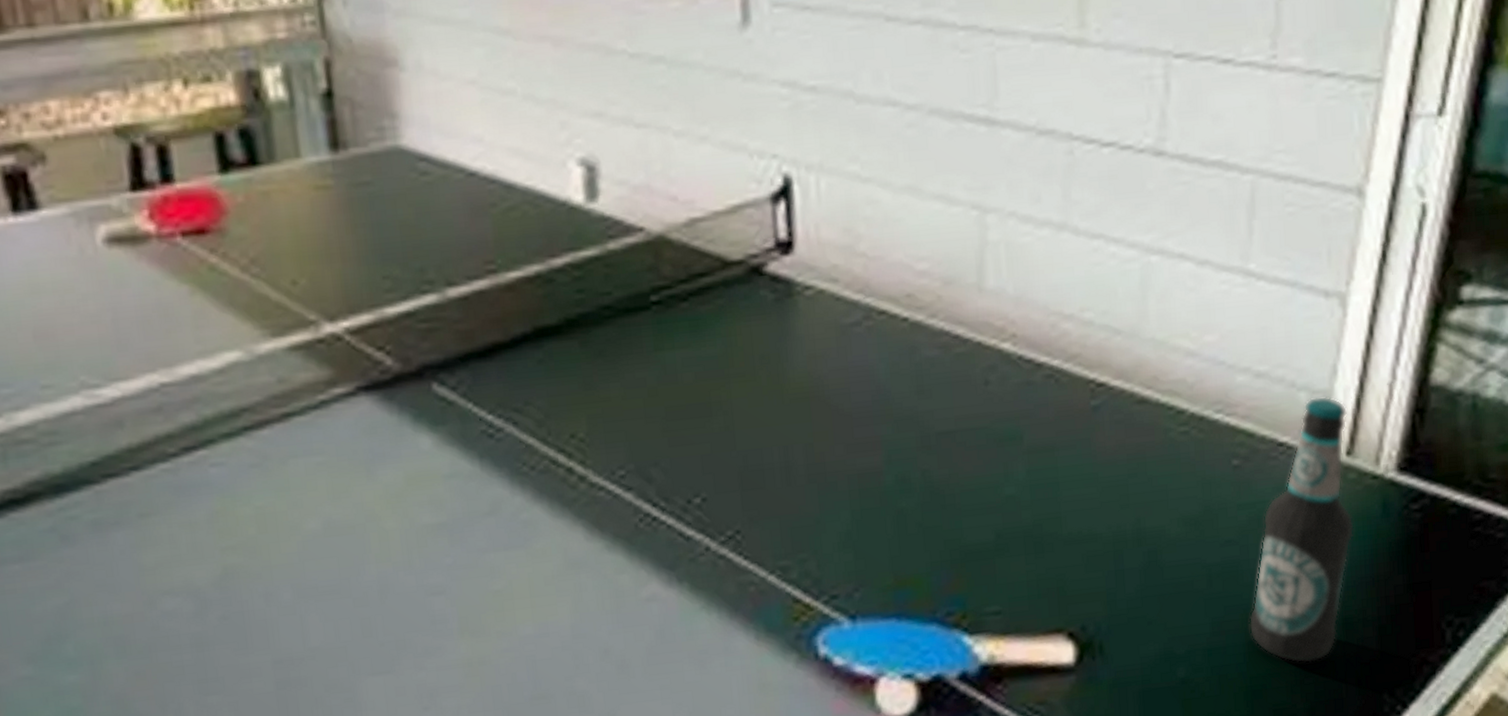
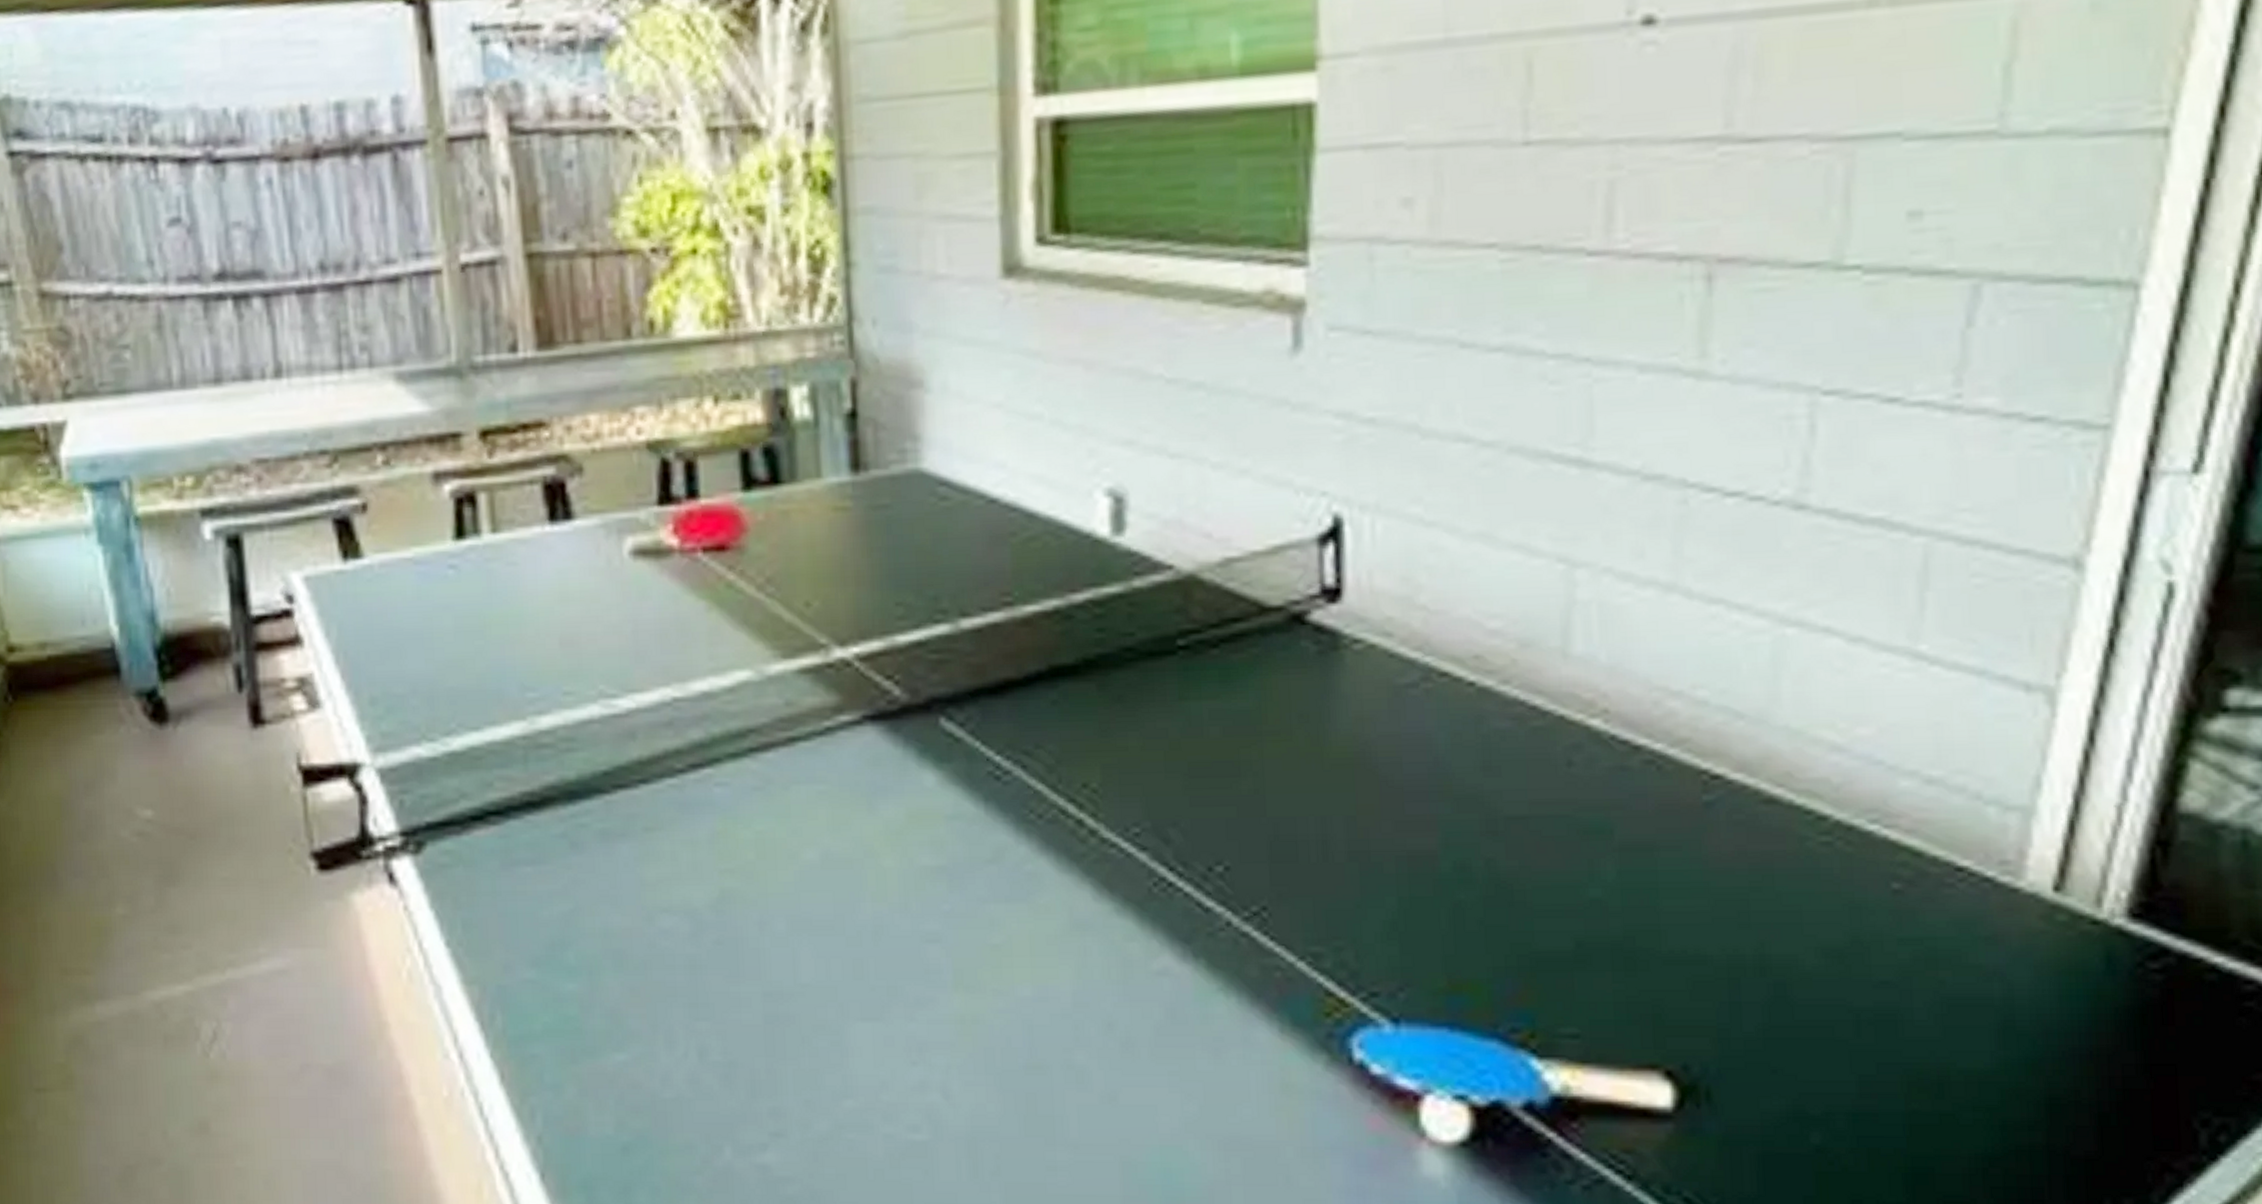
bottle: present [1248,396,1354,664] -> none [1910,813,2064,1149]

